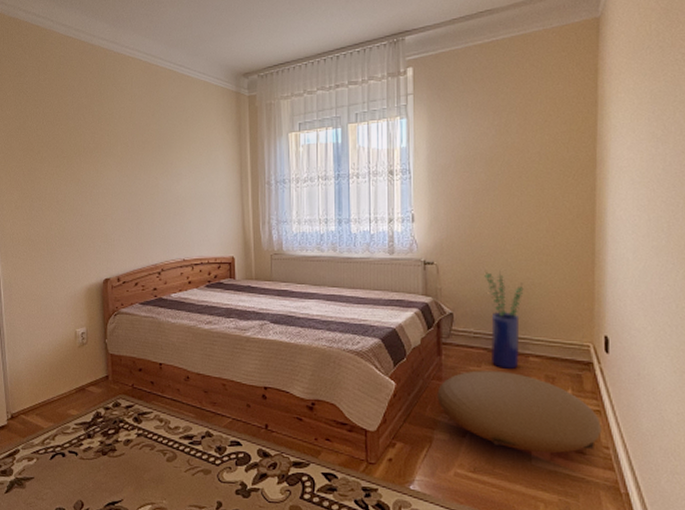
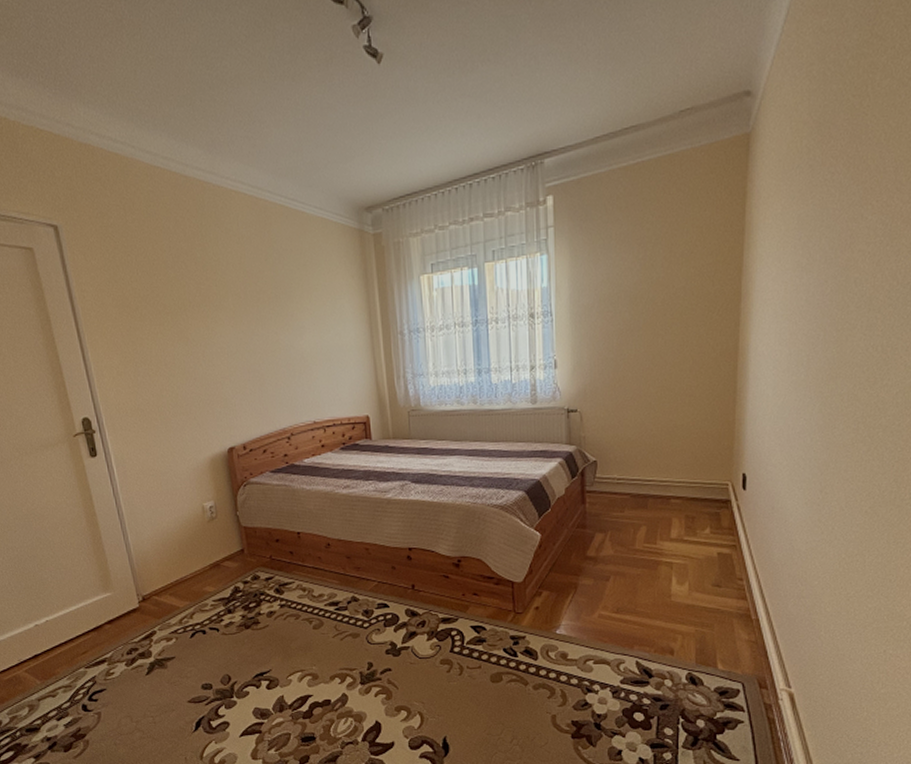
pouf: present [437,370,602,454] -> none [581,515,737,590]
vase: present [484,271,524,369] -> none [628,415,666,512]

